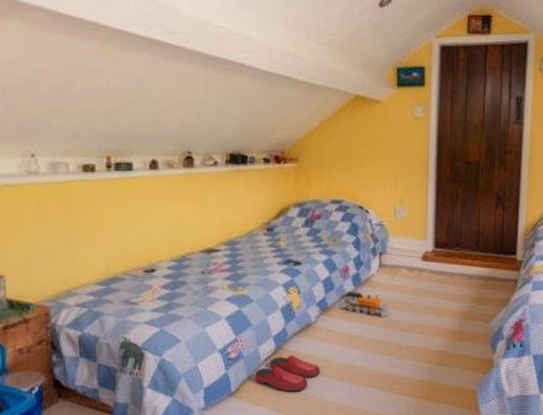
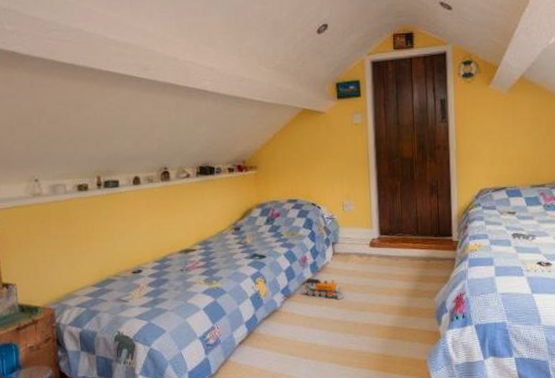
slippers: present [254,354,320,392] -> none [231,337,288,371]

